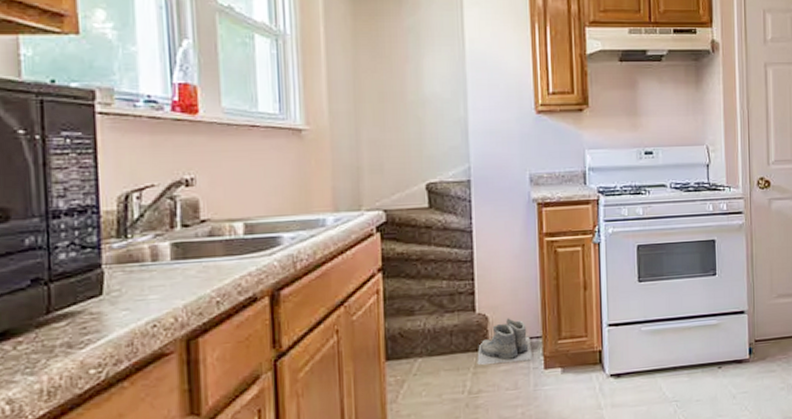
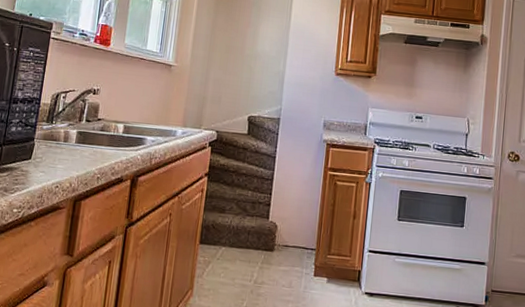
boots: present [477,318,533,366] -> none [264,229,307,266]

